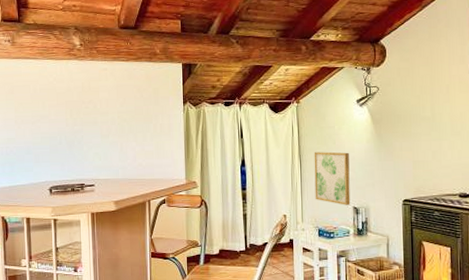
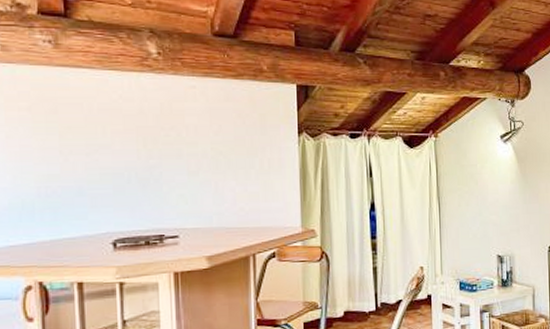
wall art: present [314,152,351,205] -> none [454,193,494,254]

